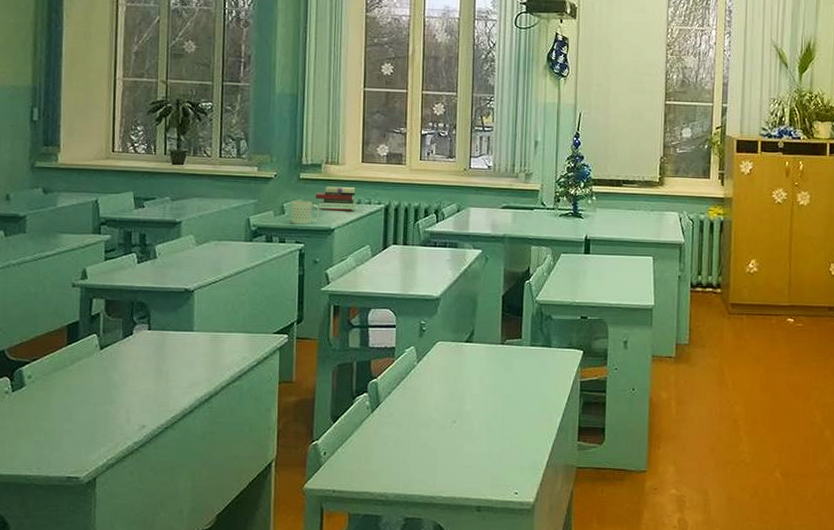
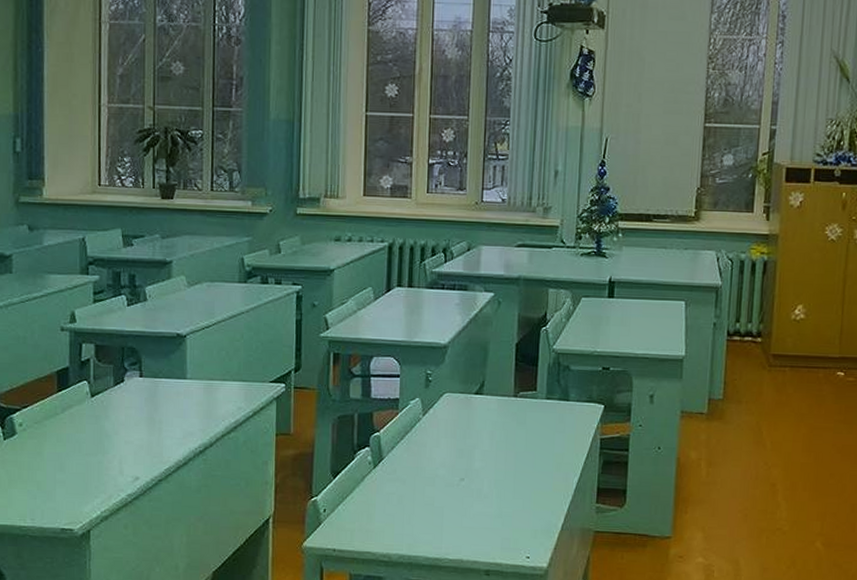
mug: present [290,200,319,225] -> none [286,238,318,265]
books: present [315,186,356,211] -> none [313,223,357,250]

